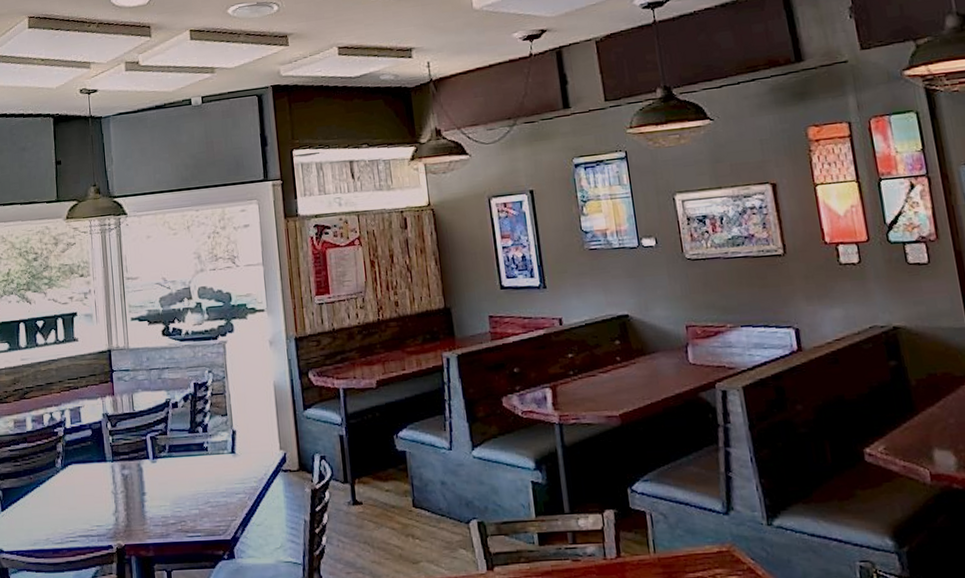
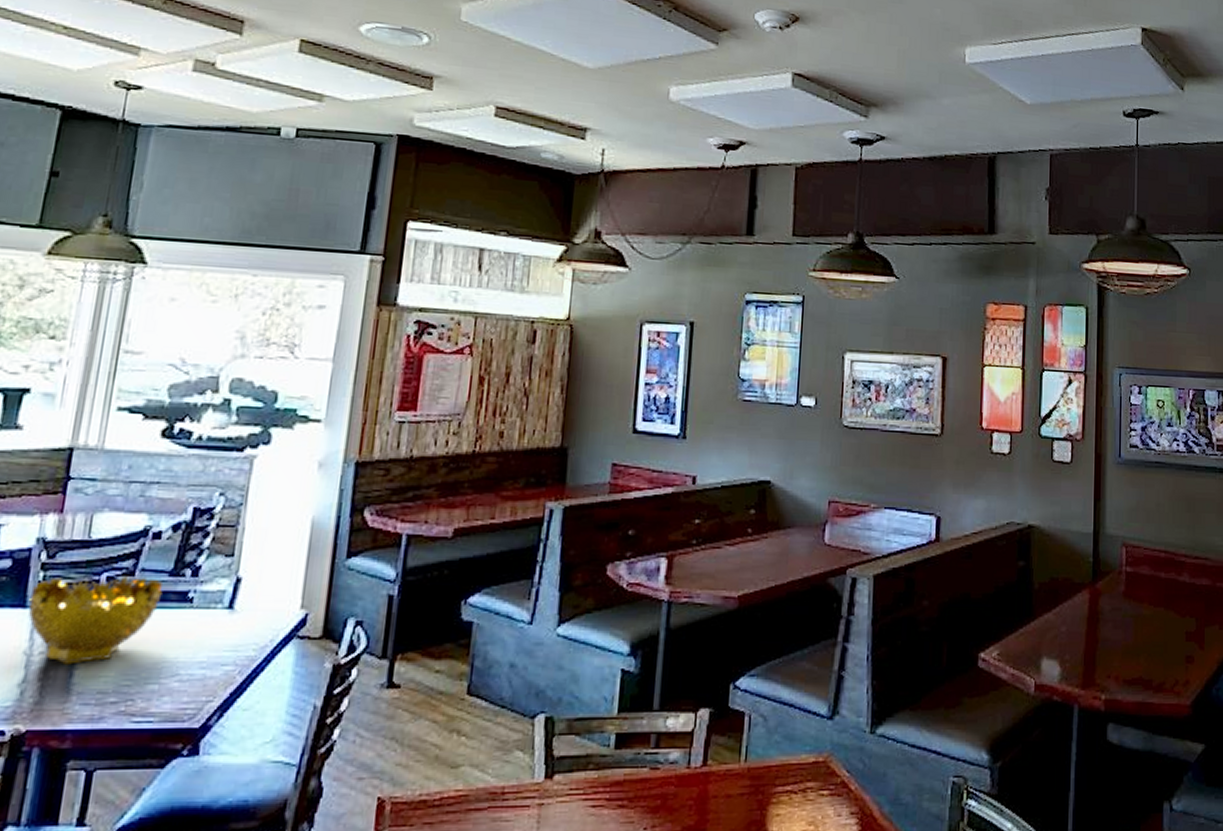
decorative bowl: none [107,435,187,499] -> present [28,576,164,665]

